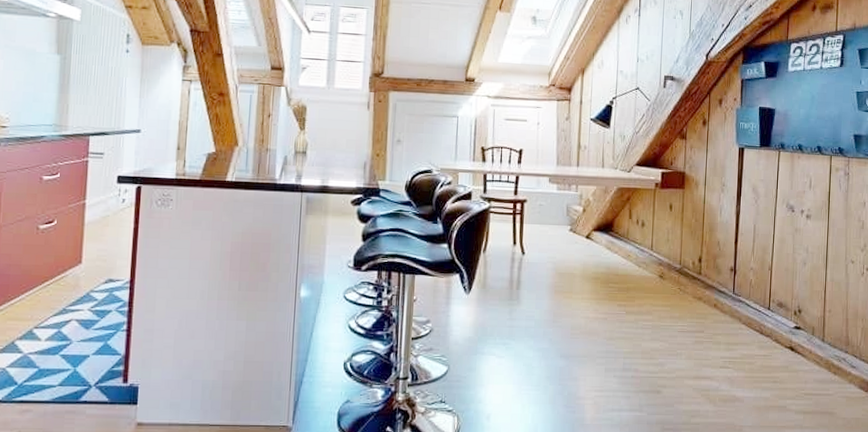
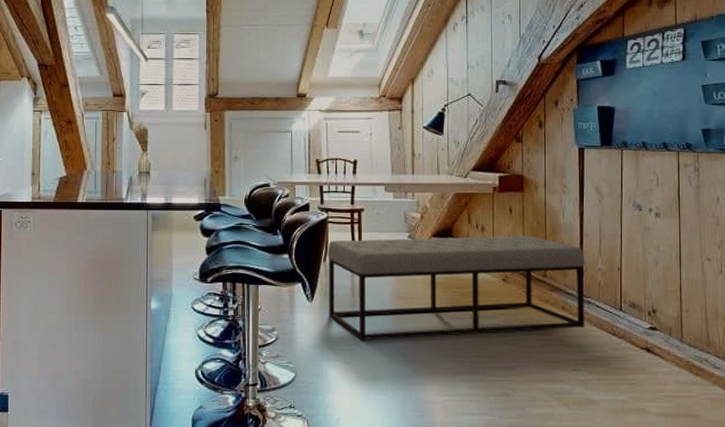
bench: none [485,231,739,335] -> present [328,236,586,341]

